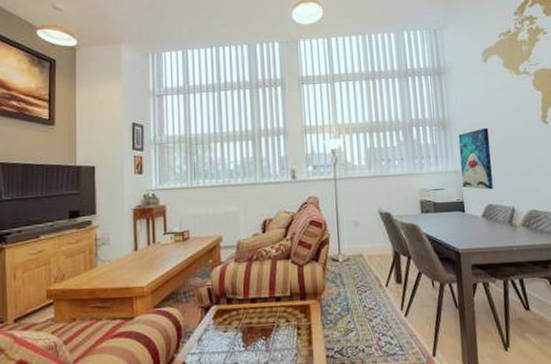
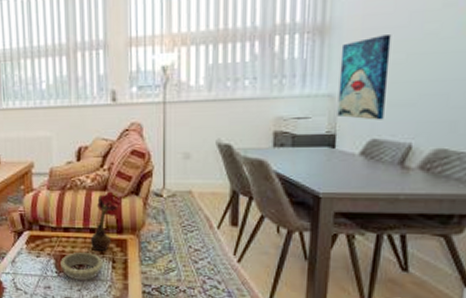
decorative bowl: none [248,321,289,352] -> present [60,251,103,280]
flower: none [276,259,303,319] -> present [90,191,120,251]

